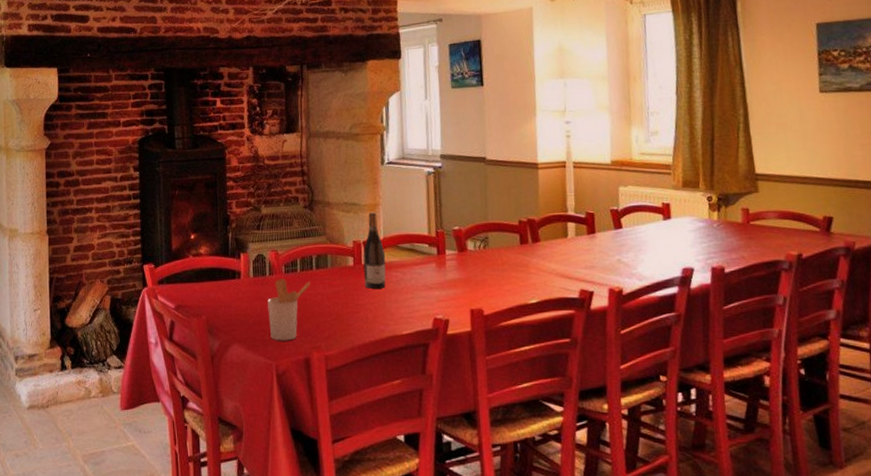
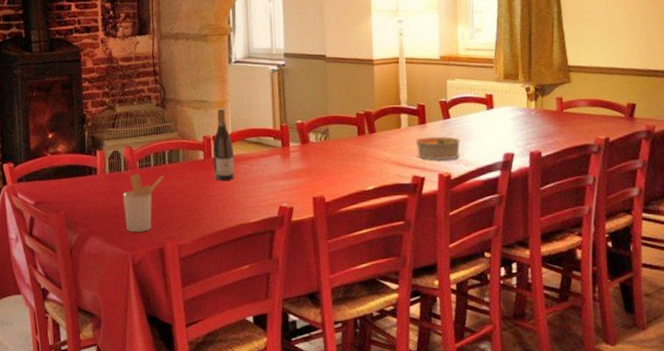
bowl: none [583,247,634,274] -> present [415,136,460,160]

